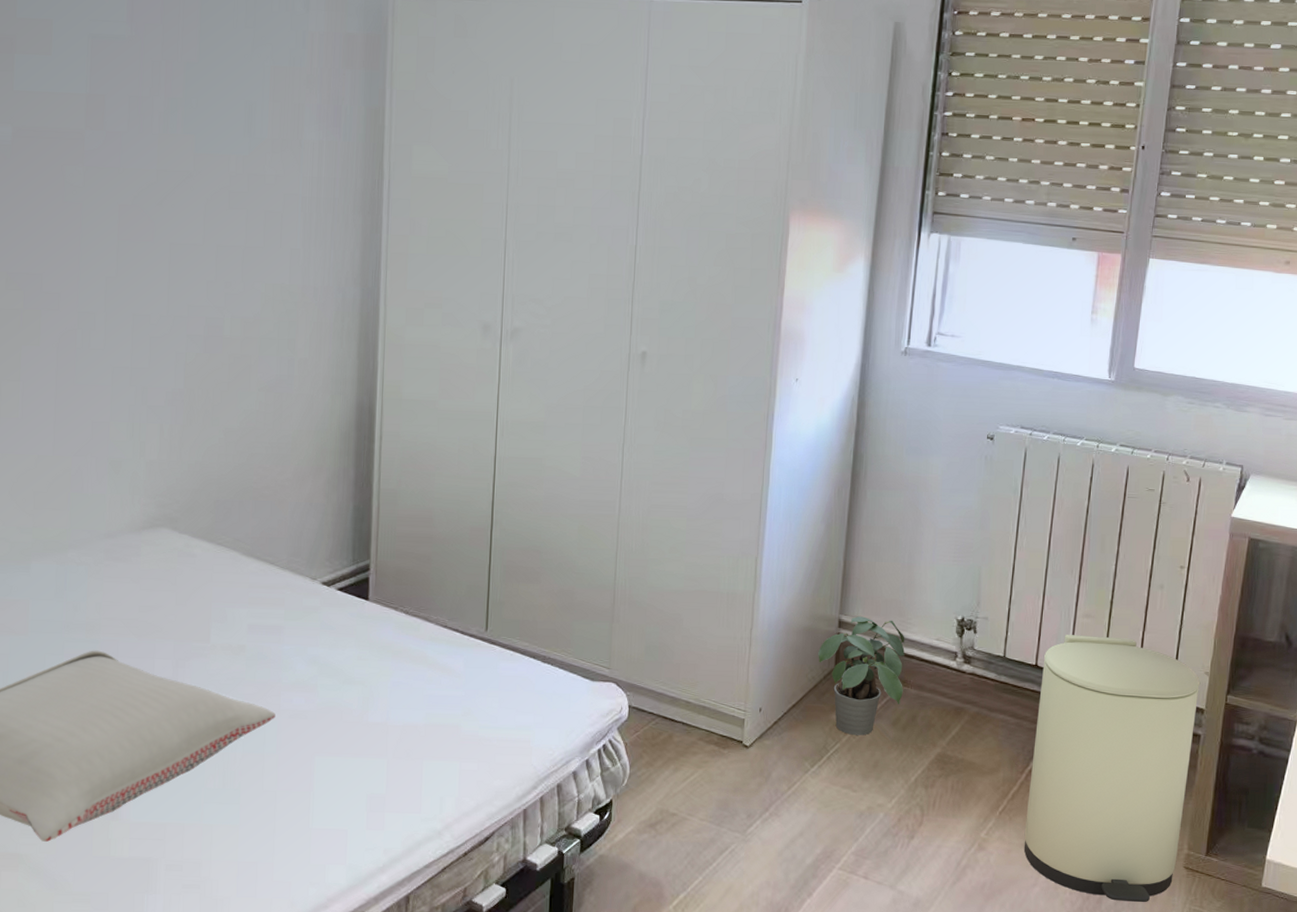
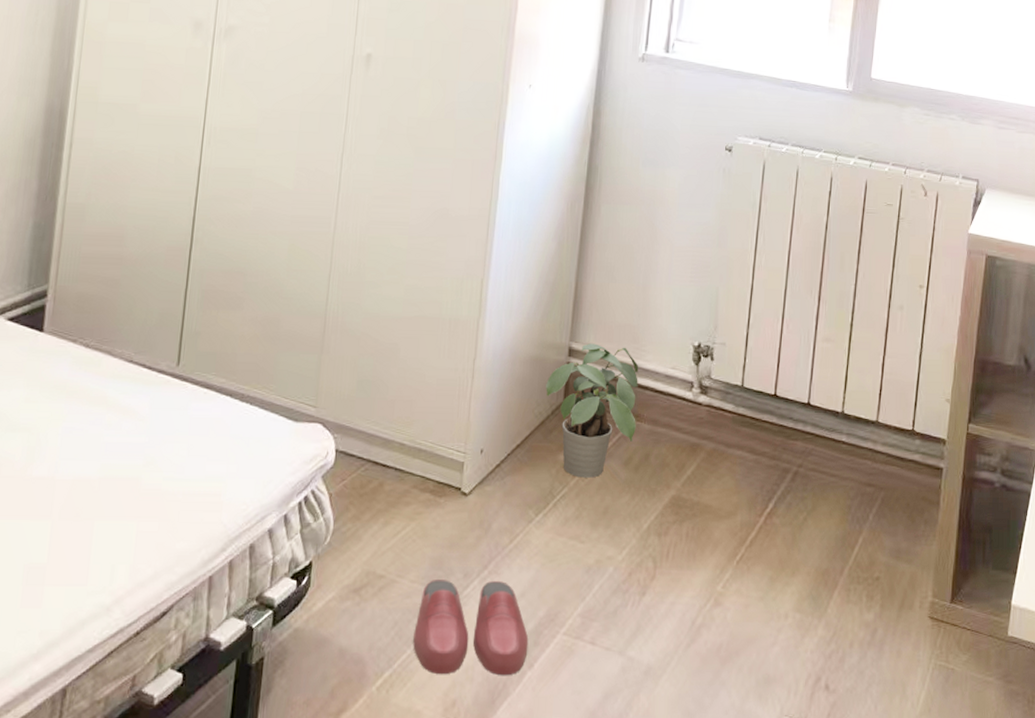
slippers: none [704,819,807,902] -> present [413,580,529,676]
pedal bin: present [1024,635,1201,903] -> none [762,361,942,660]

